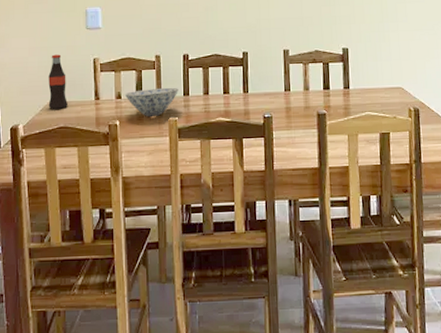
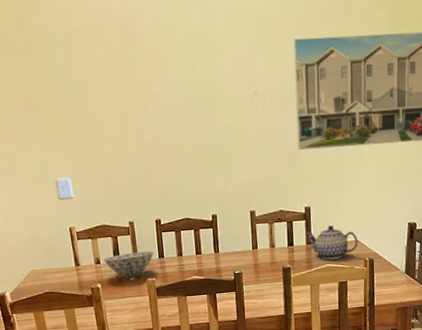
bottle: present [48,54,67,109] -> none [27,225,50,277]
teapot: none [343,69,402,107] -> present [305,225,358,260]

